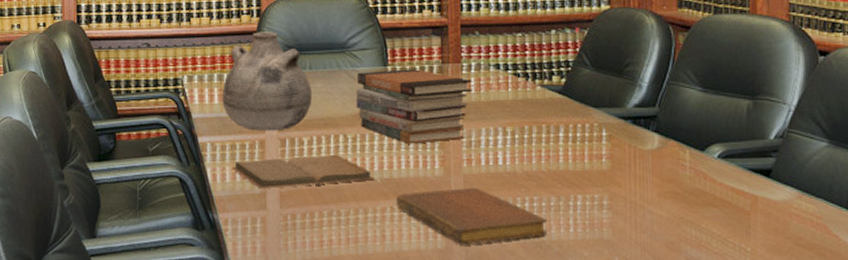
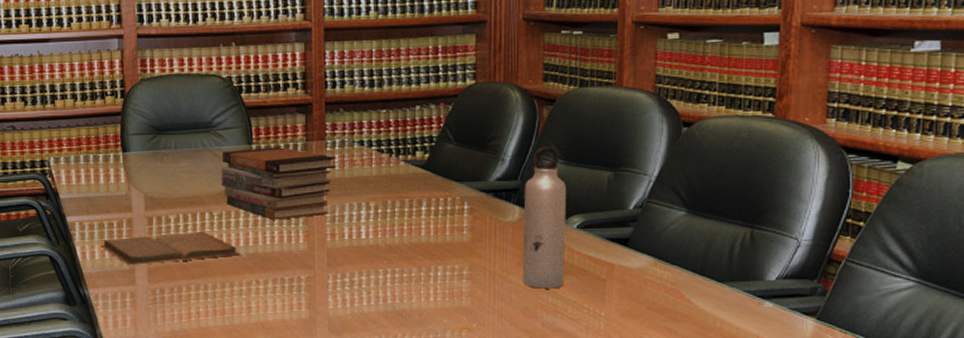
vase: present [222,32,313,131] -> none [88,112,178,210]
notebook: present [397,187,548,245] -> none [262,260,409,315]
water bottle: none [663,74,708,221] -> present [523,147,566,289]

